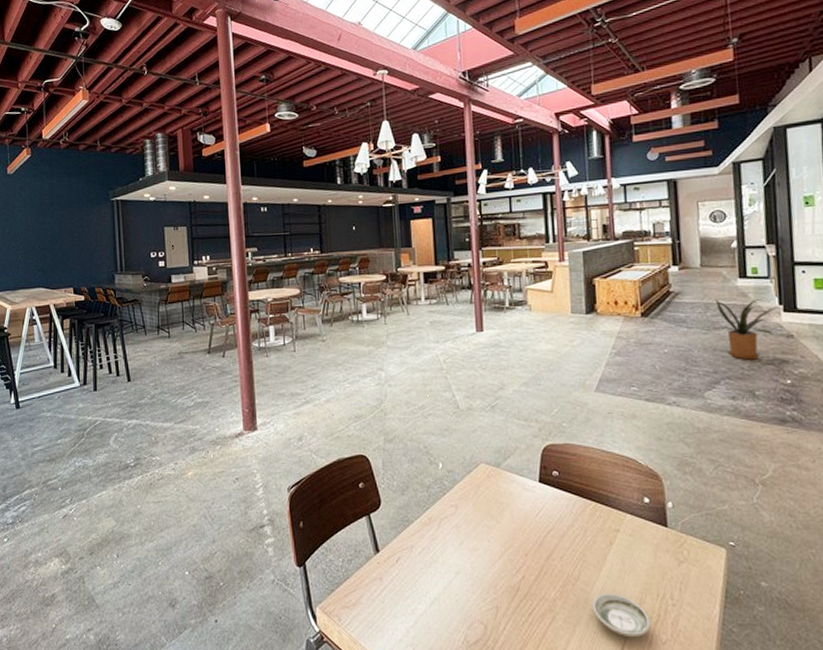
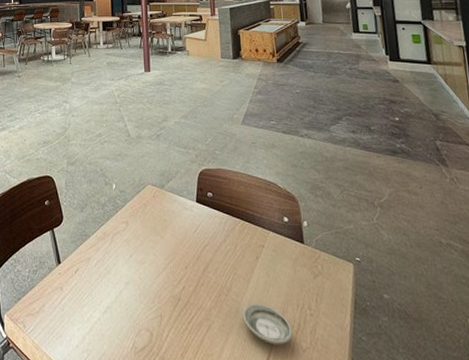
house plant: present [713,298,779,360] -> none [334,49,386,100]

